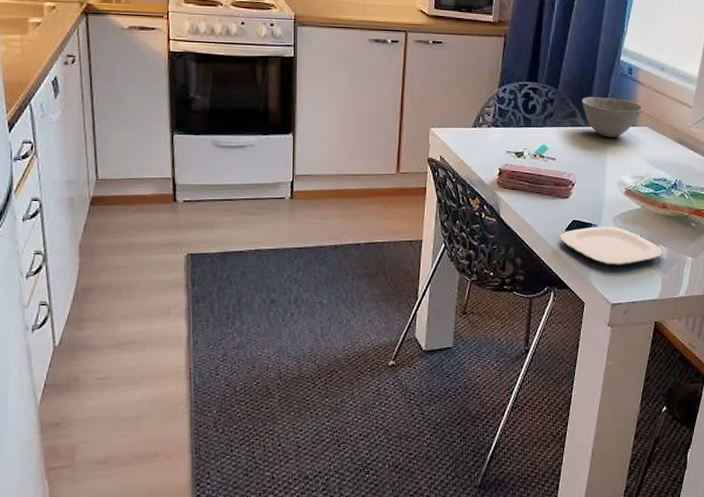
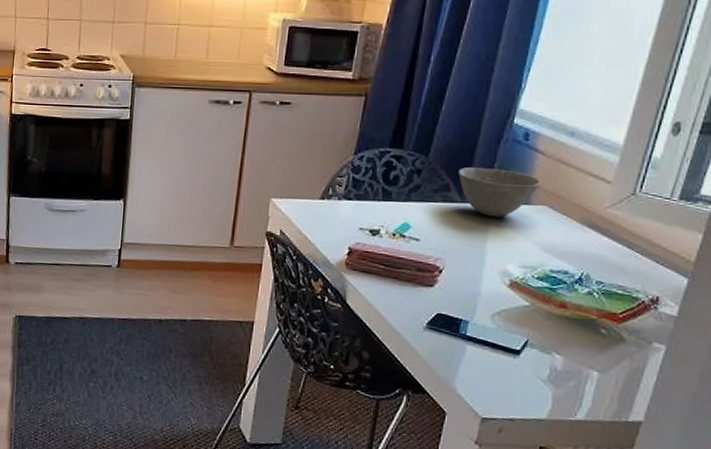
plate: present [559,226,663,265] -> none [418,322,558,373]

